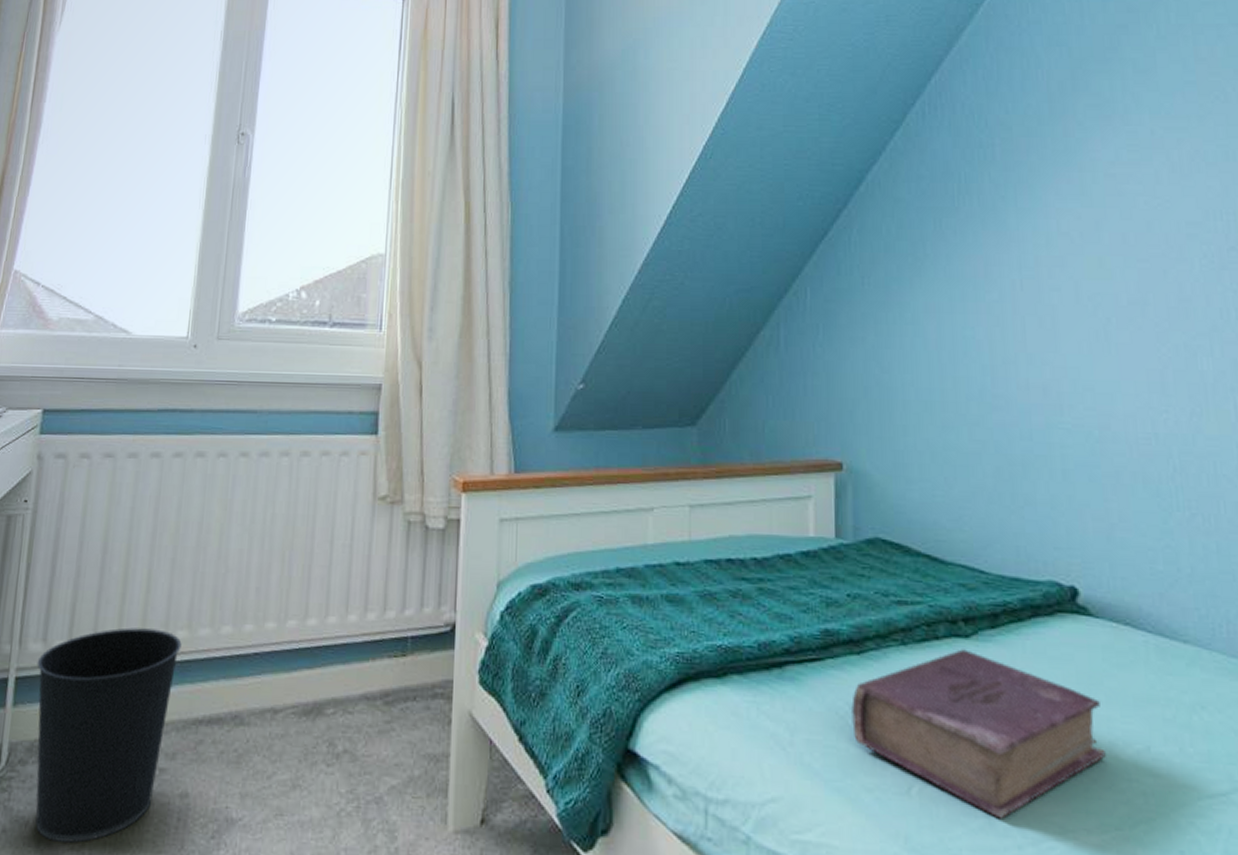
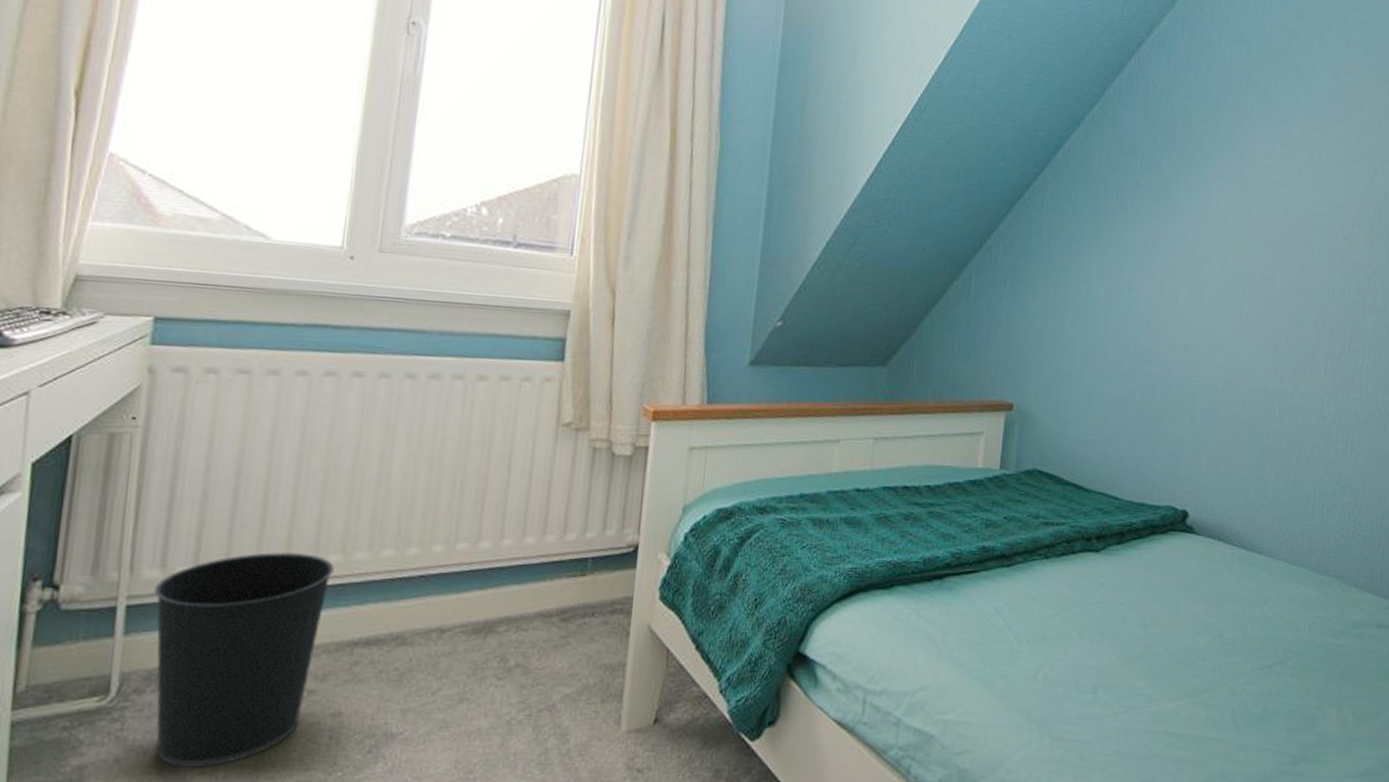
book: present [851,649,1106,819] -> none [996,561,1192,694]

